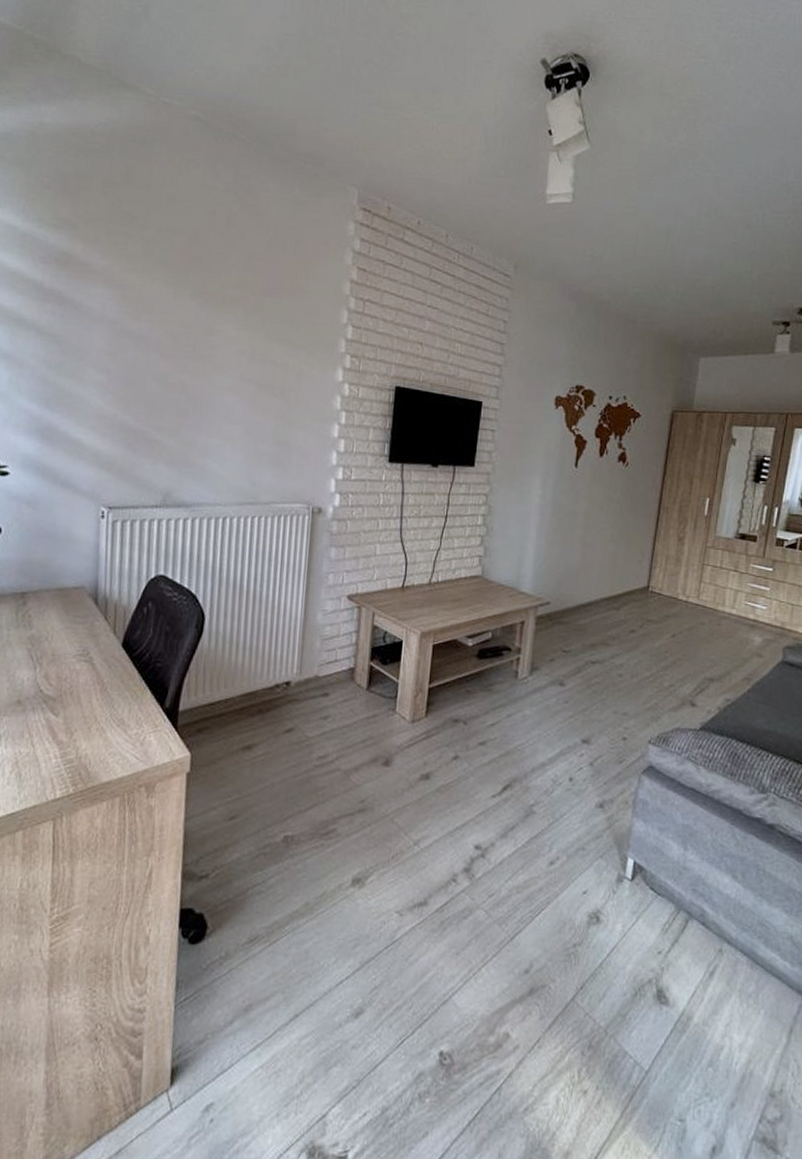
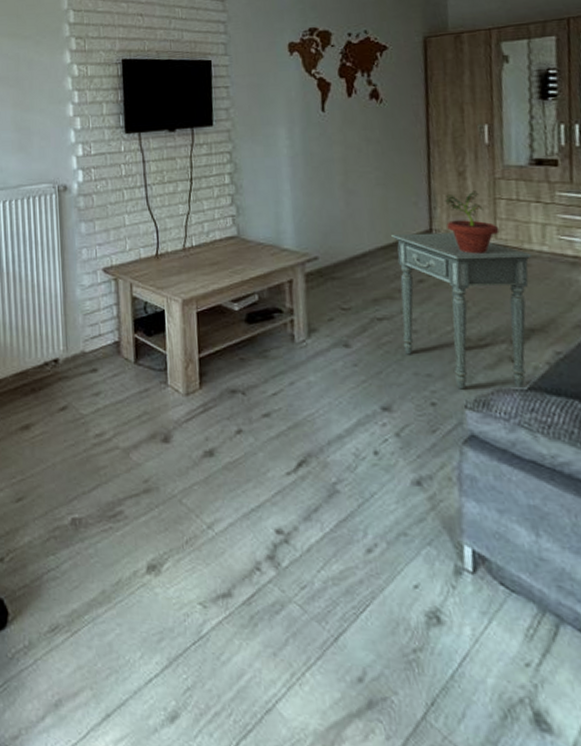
side table: none [608,587,723,728] -> present [391,232,532,390]
potted plant: none [661,555,702,612] -> present [443,190,500,254]

